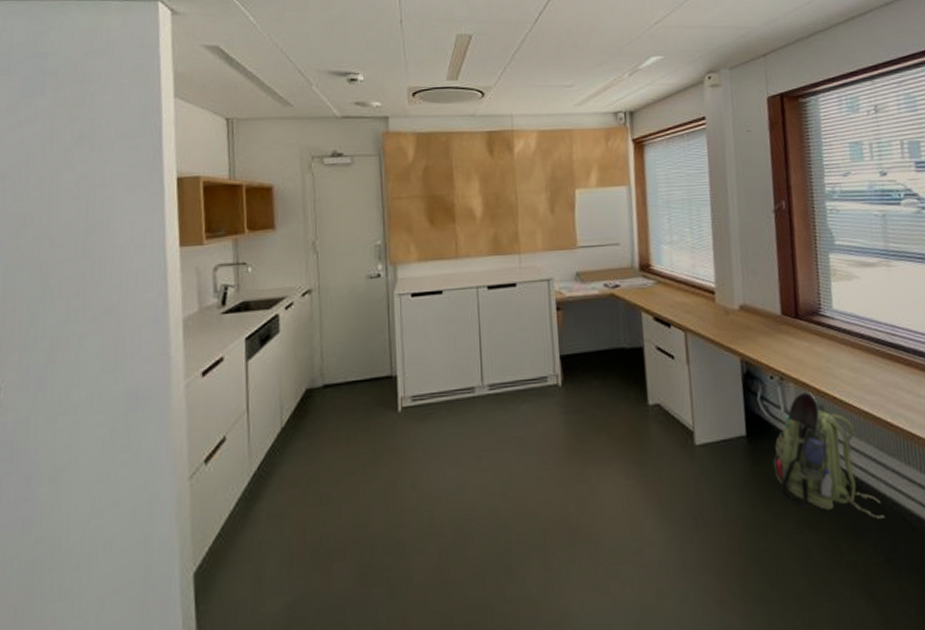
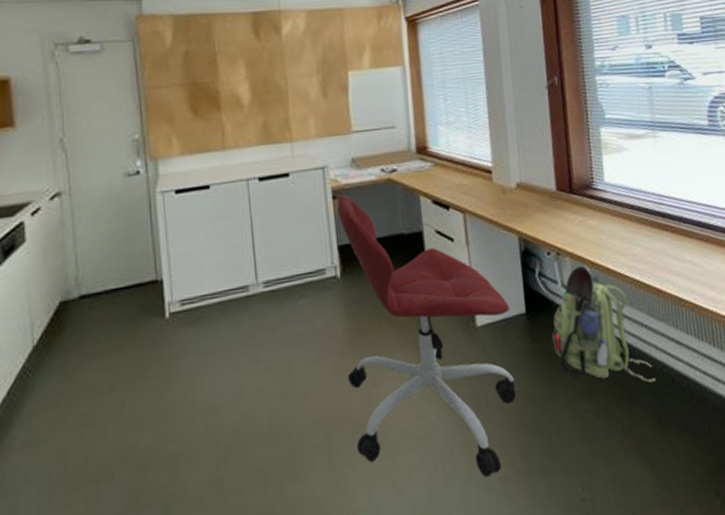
office chair: none [561,306,734,597] -> present [337,194,516,477]

